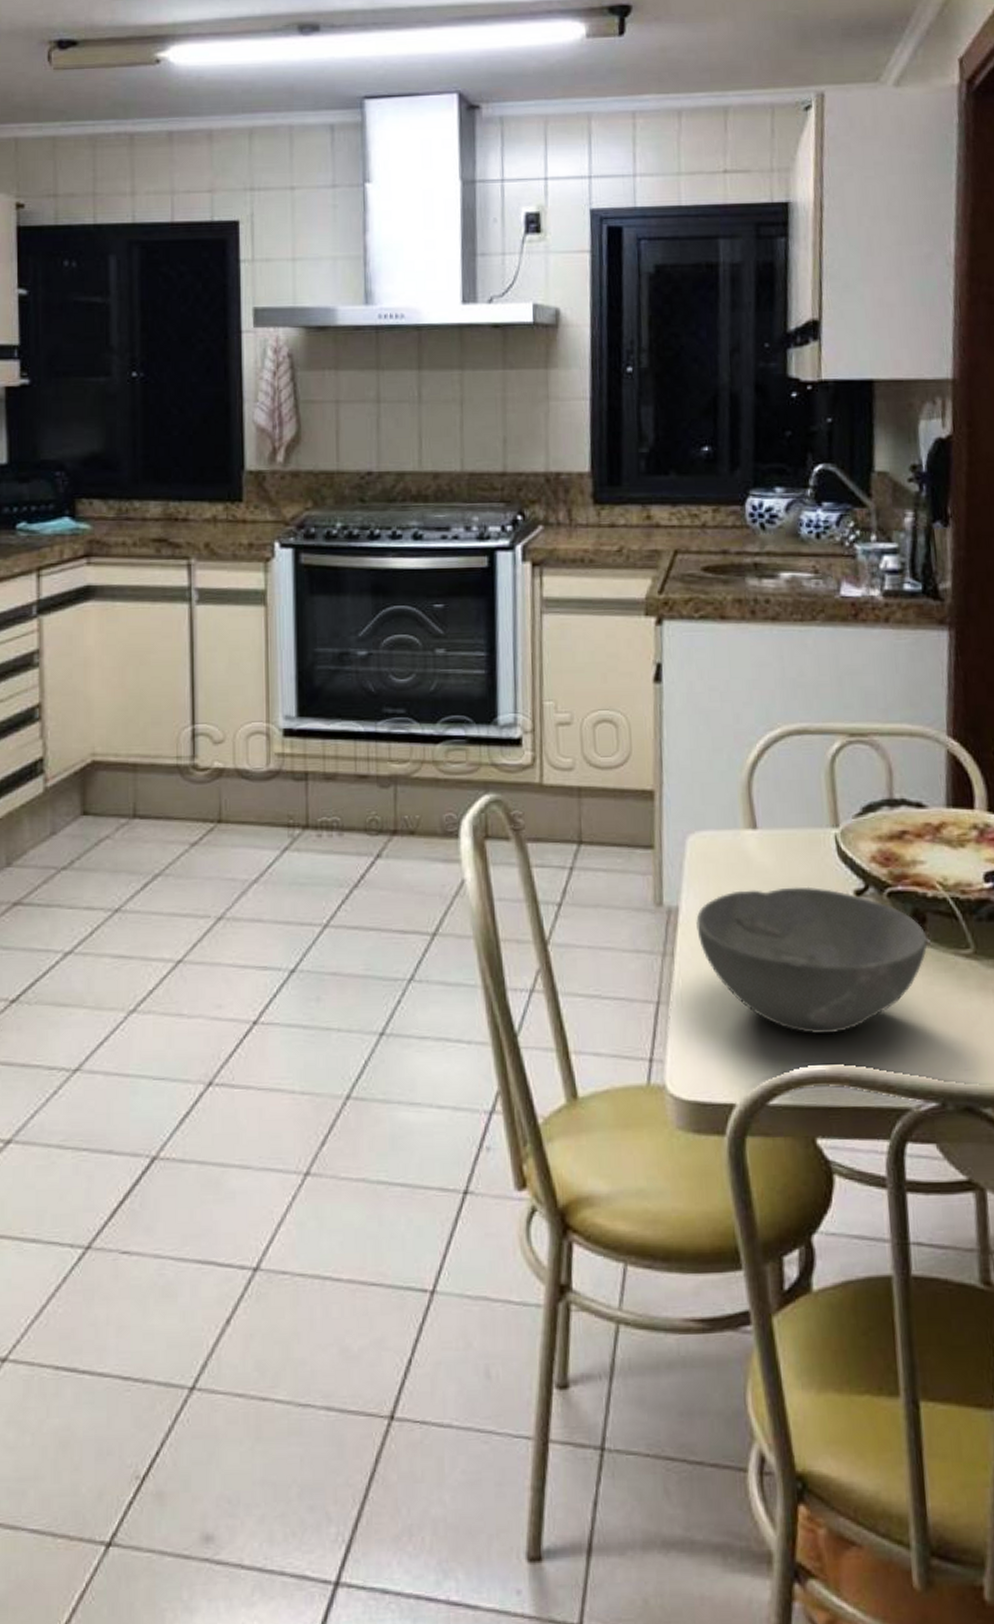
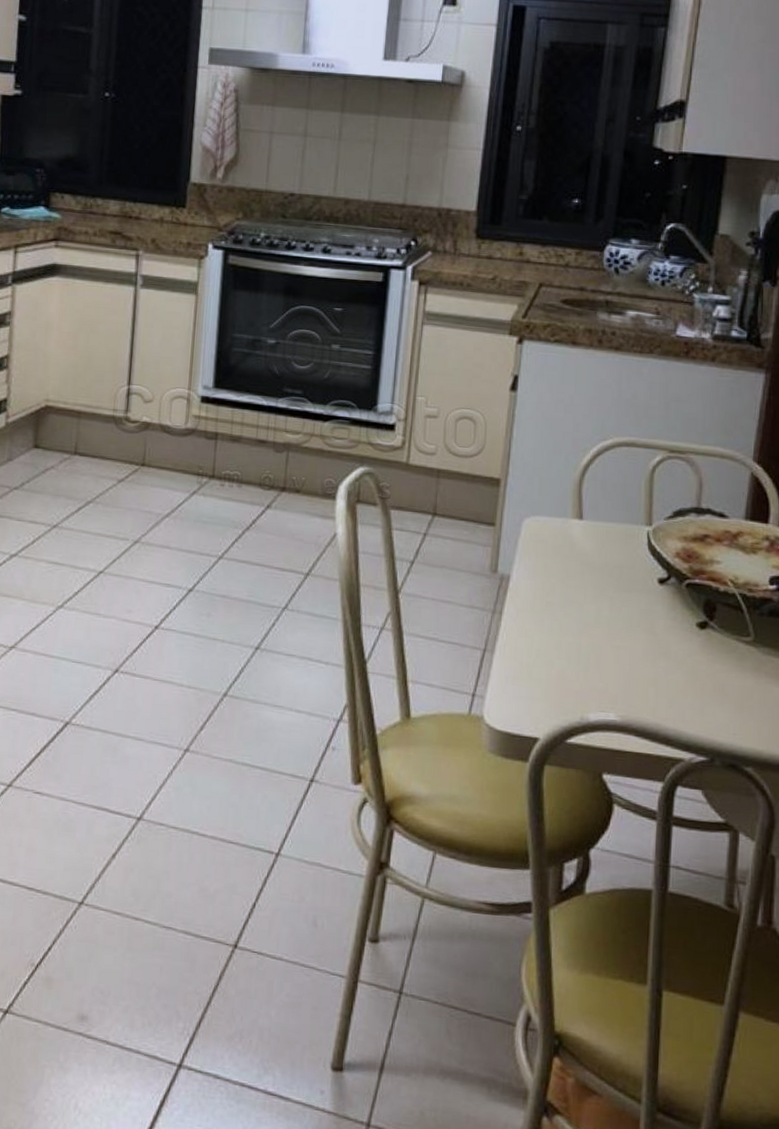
bowl: present [696,886,928,1035] -> none [523,568,715,693]

